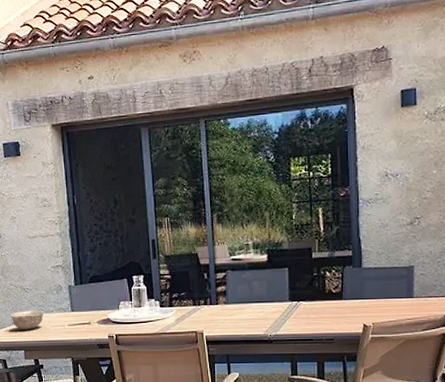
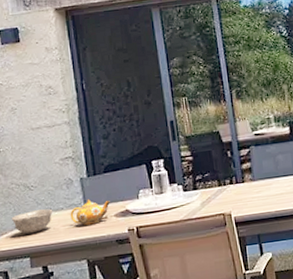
teapot: none [59,305,94,328] -> present [70,198,110,226]

